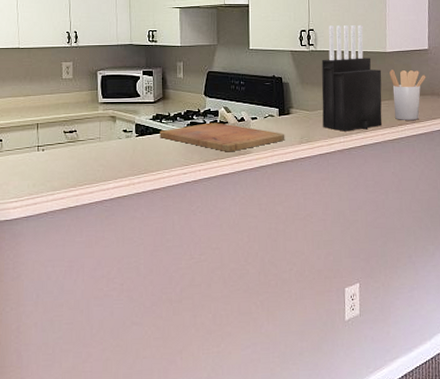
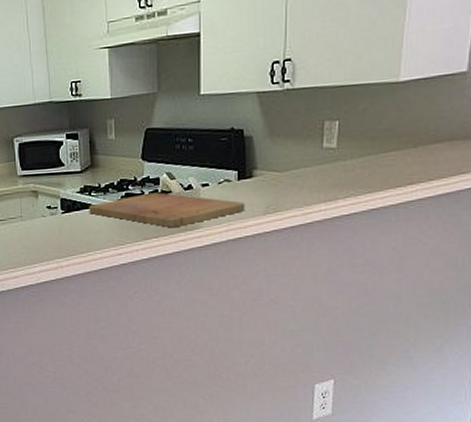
knife block: present [321,25,382,132] -> none [297,45,389,196]
utensil holder: present [389,69,426,120] -> none [401,105,459,178]

